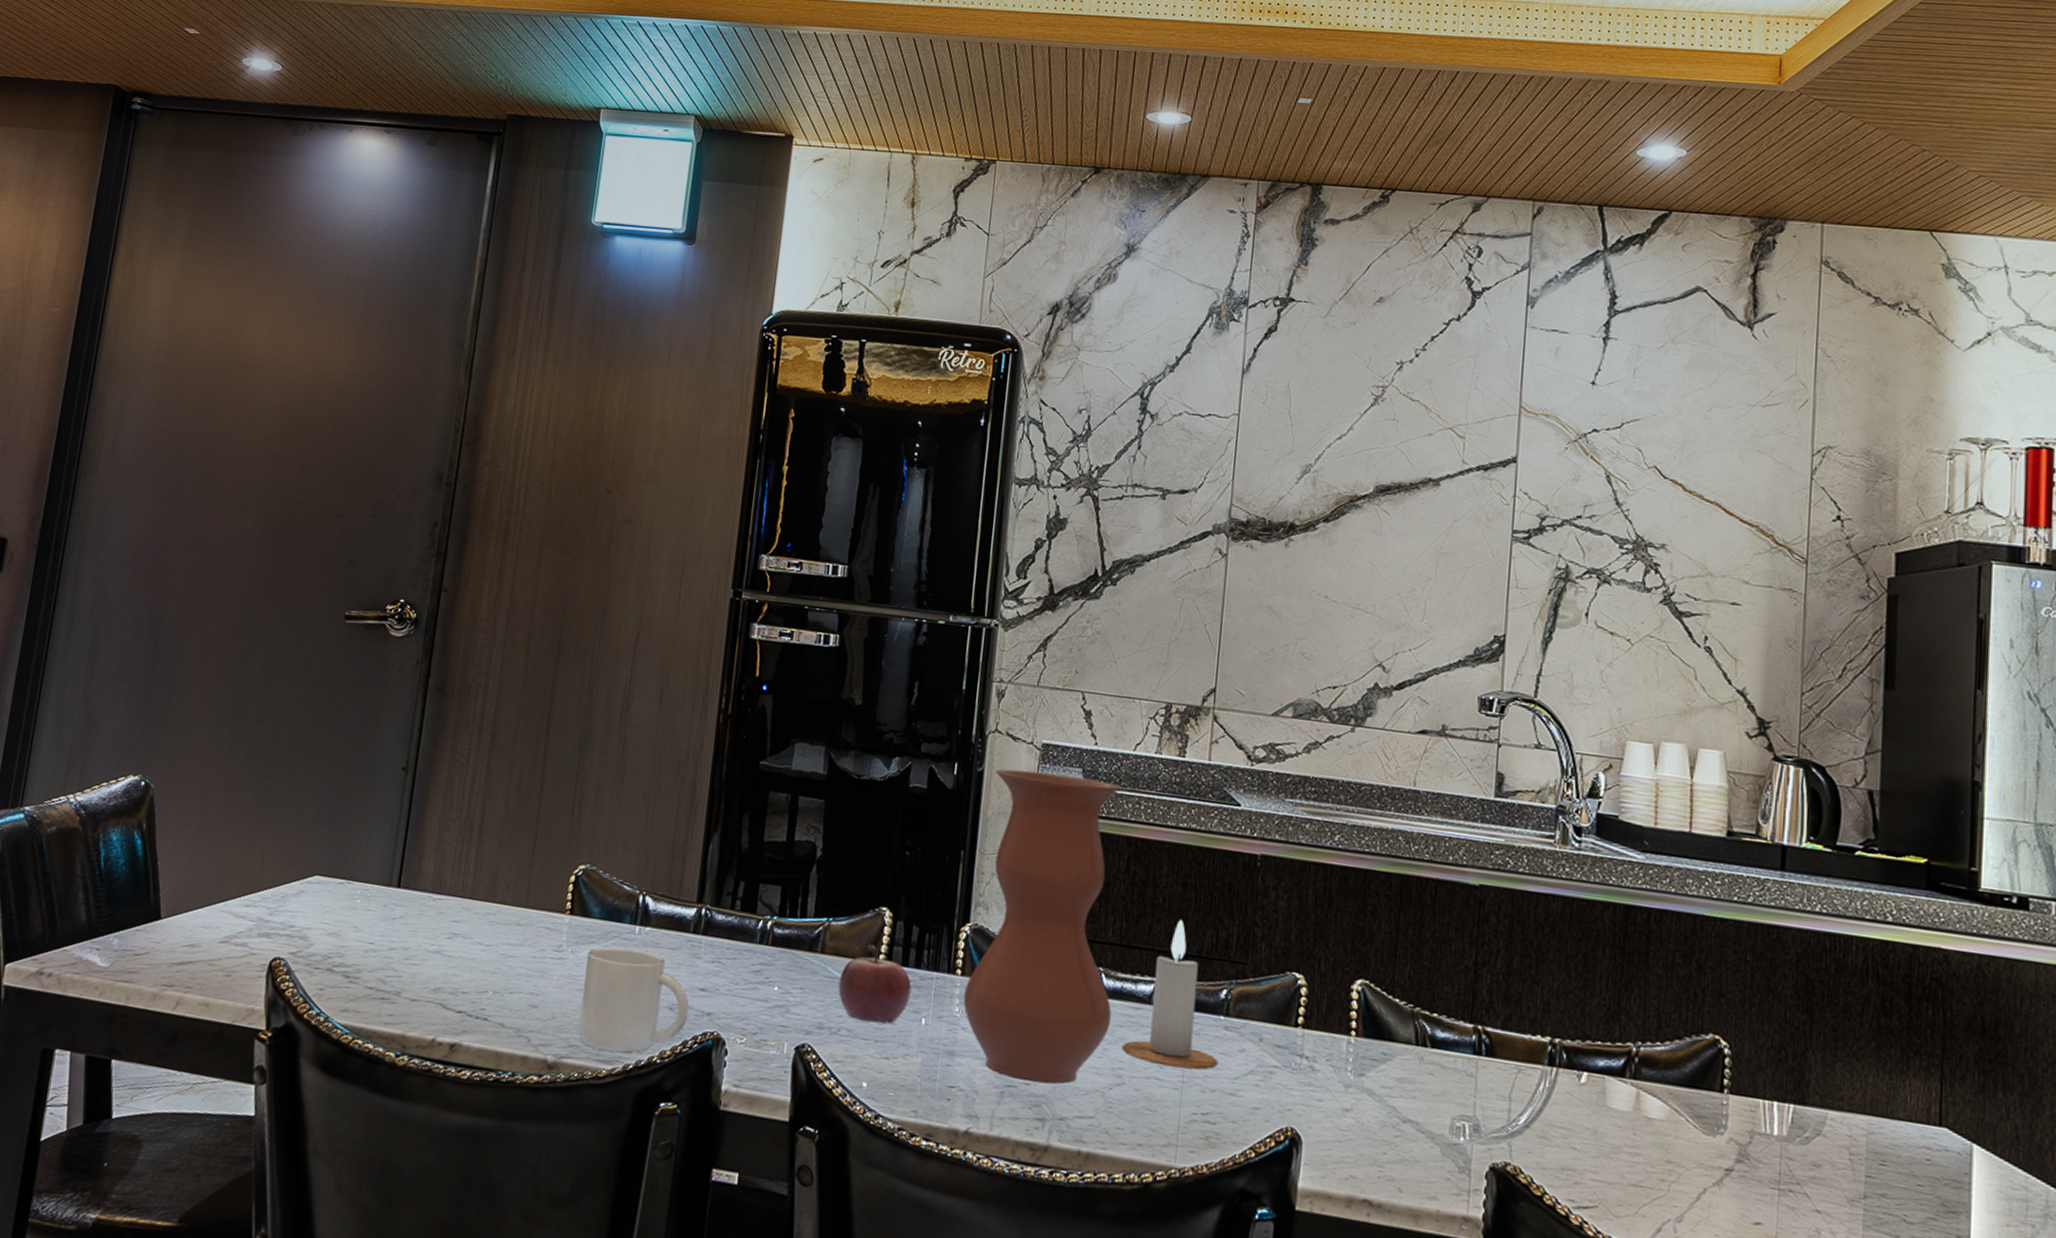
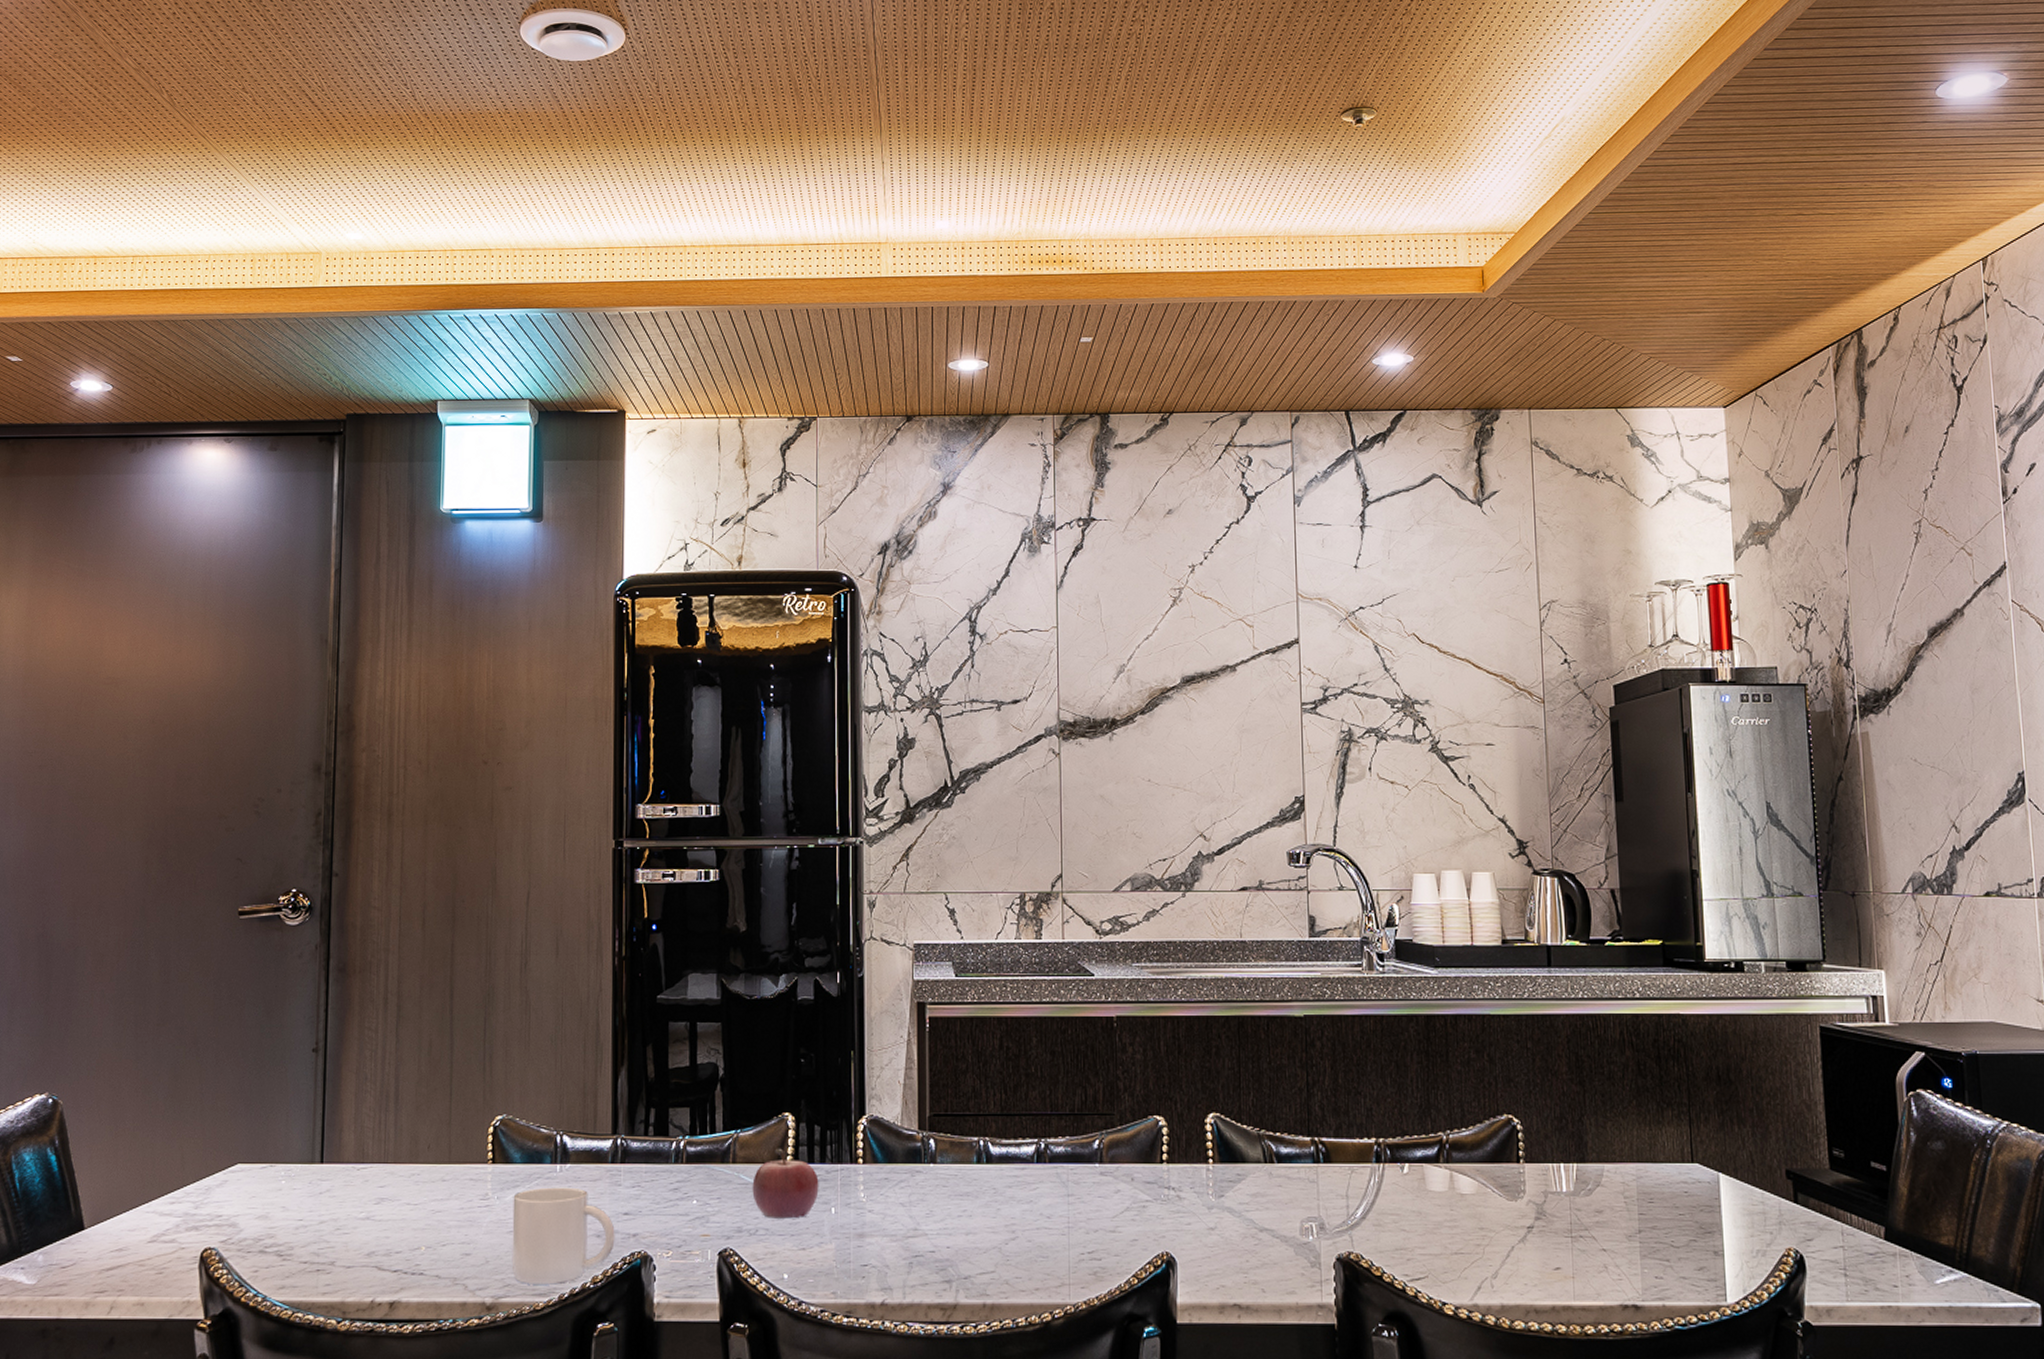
vase: present [963,768,1122,1084] -> none [868,970,1001,1248]
candle: present [1122,920,1218,1071] -> none [1013,1085,1098,1216]

